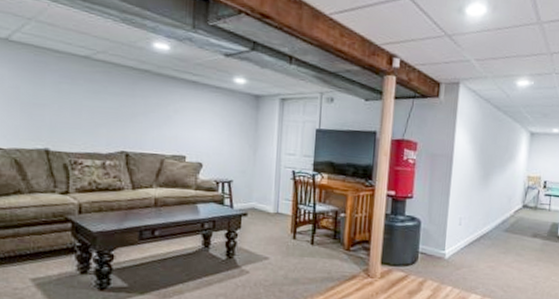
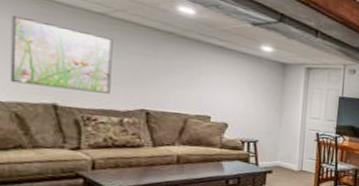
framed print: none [10,65,96,137] -> present [10,15,113,94]

